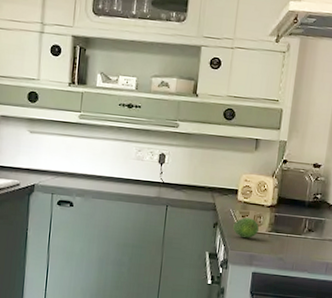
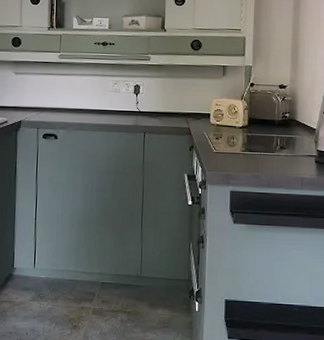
fruit: present [233,217,259,239] -> none [208,139,233,159]

